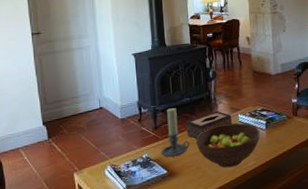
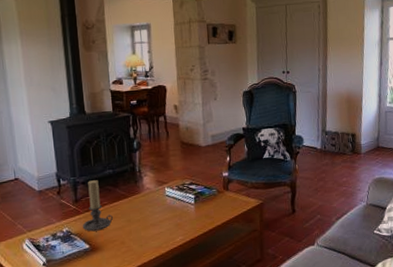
tissue box: present [186,110,232,140] -> none [108,183,158,214]
fruit bowl: present [196,123,260,168] -> none [119,196,188,243]

